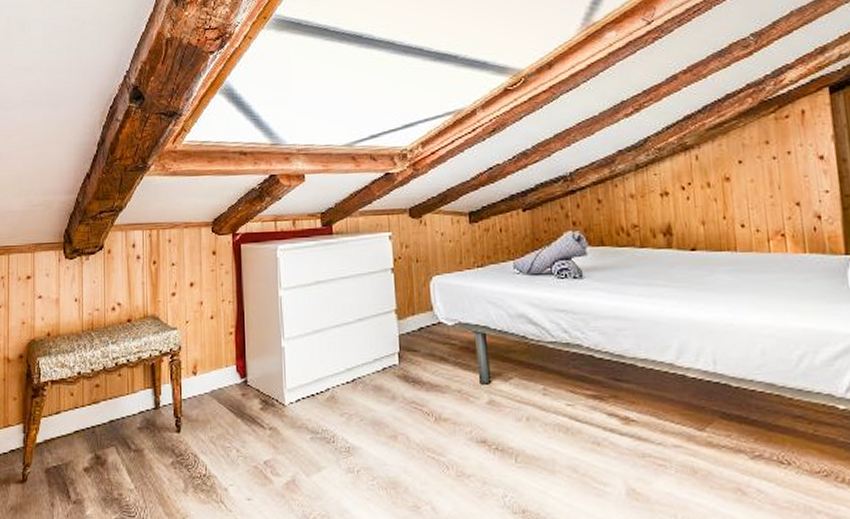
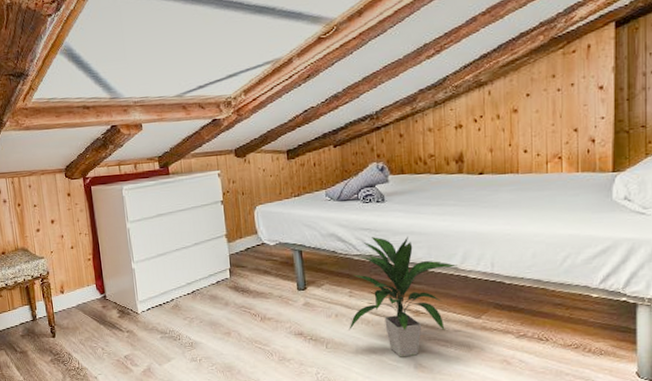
indoor plant: none [543,320,672,479] -> present [349,236,457,357]

